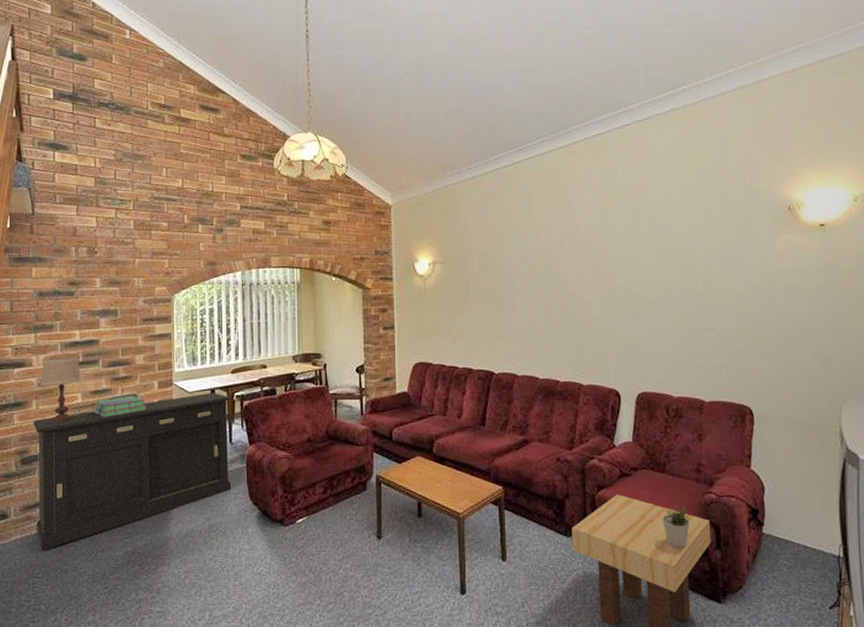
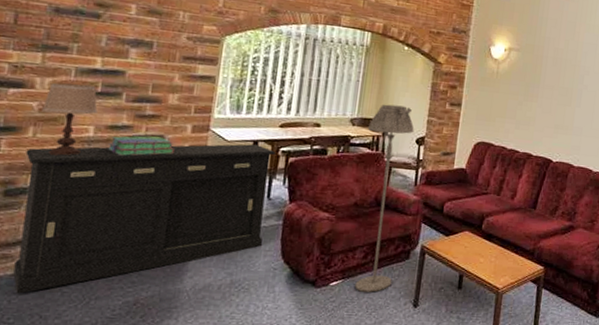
floor lamp: none [309,337,353,527] -> present [355,104,414,292]

